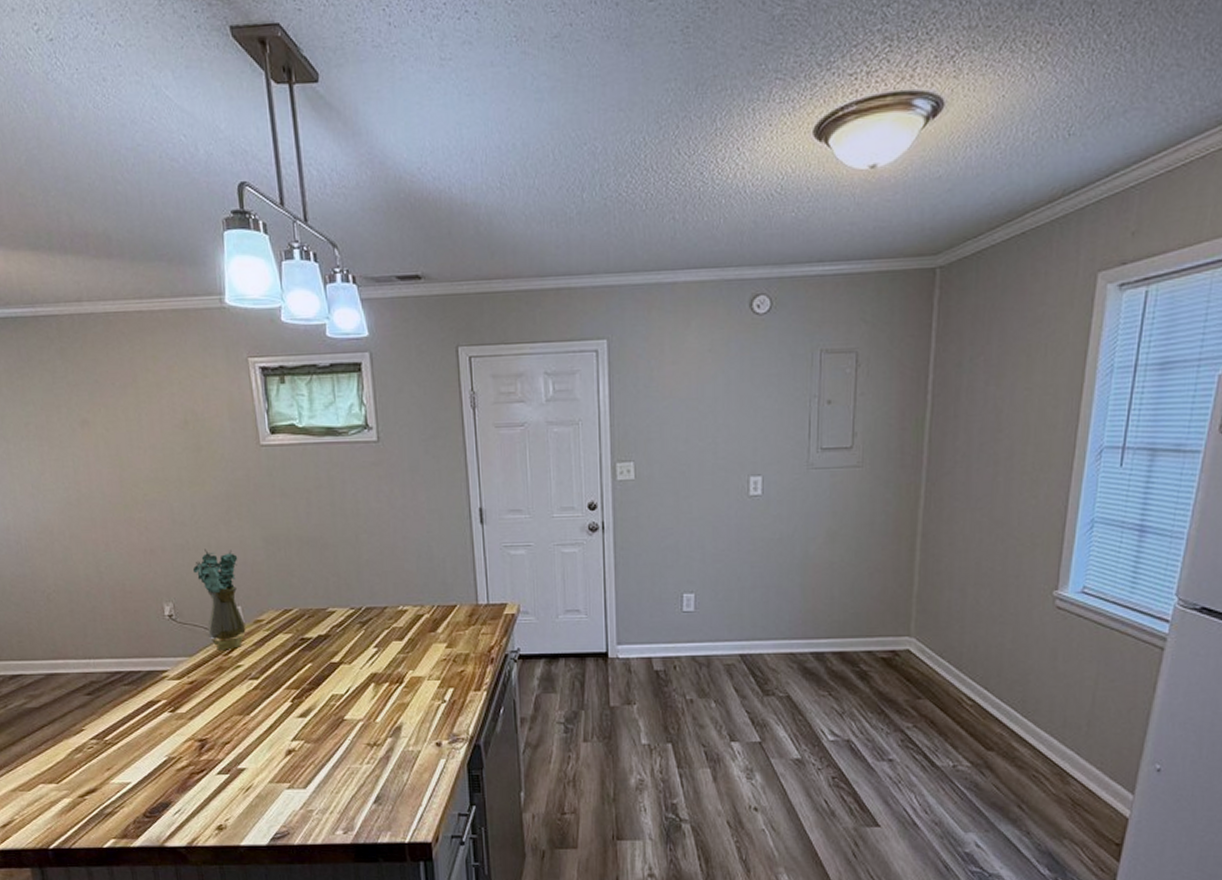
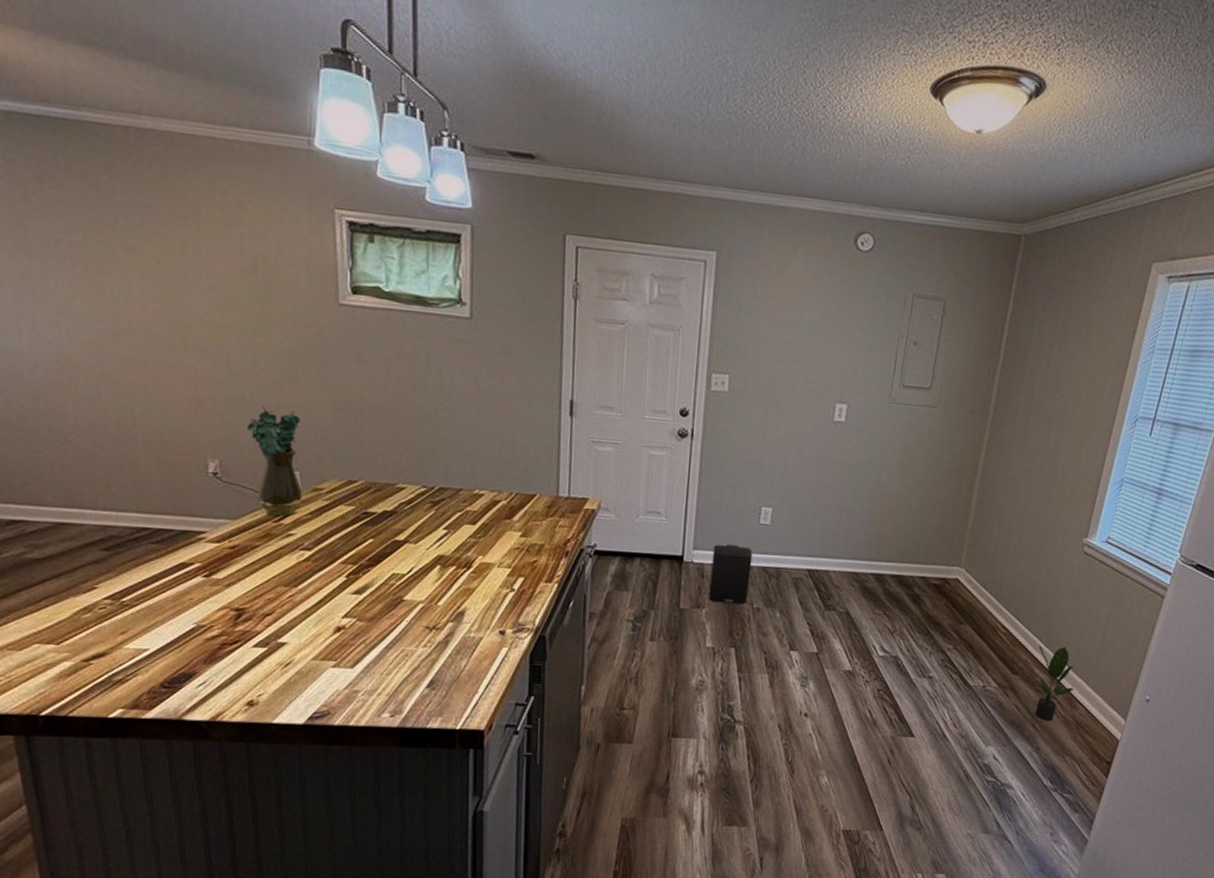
pedal bin: none [637,636,680,697] -> present [708,544,753,605]
potted plant: none [1008,715,1064,801] -> present [1029,646,1074,722]

